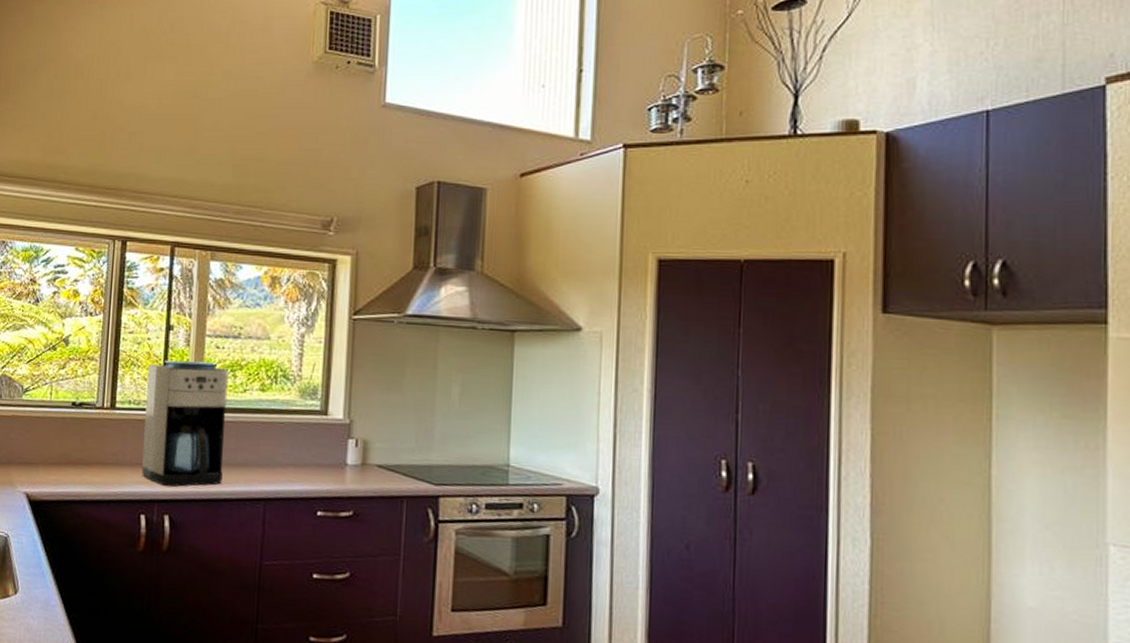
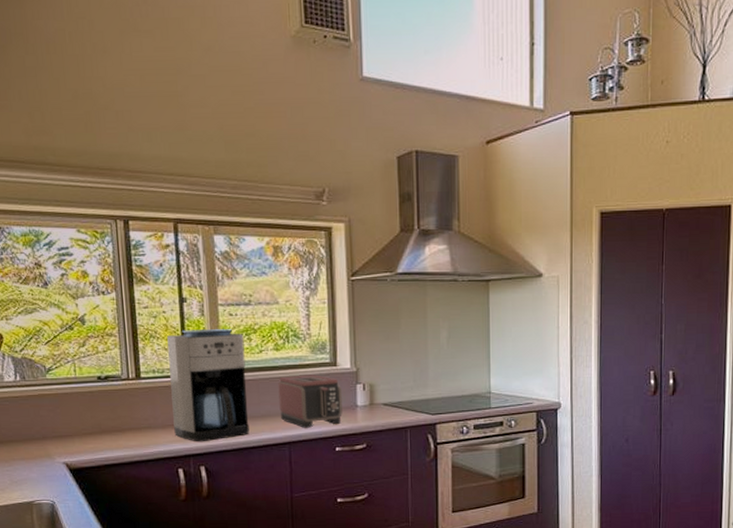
toaster: none [258,421,331,484] -> present [278,374,343,428]

